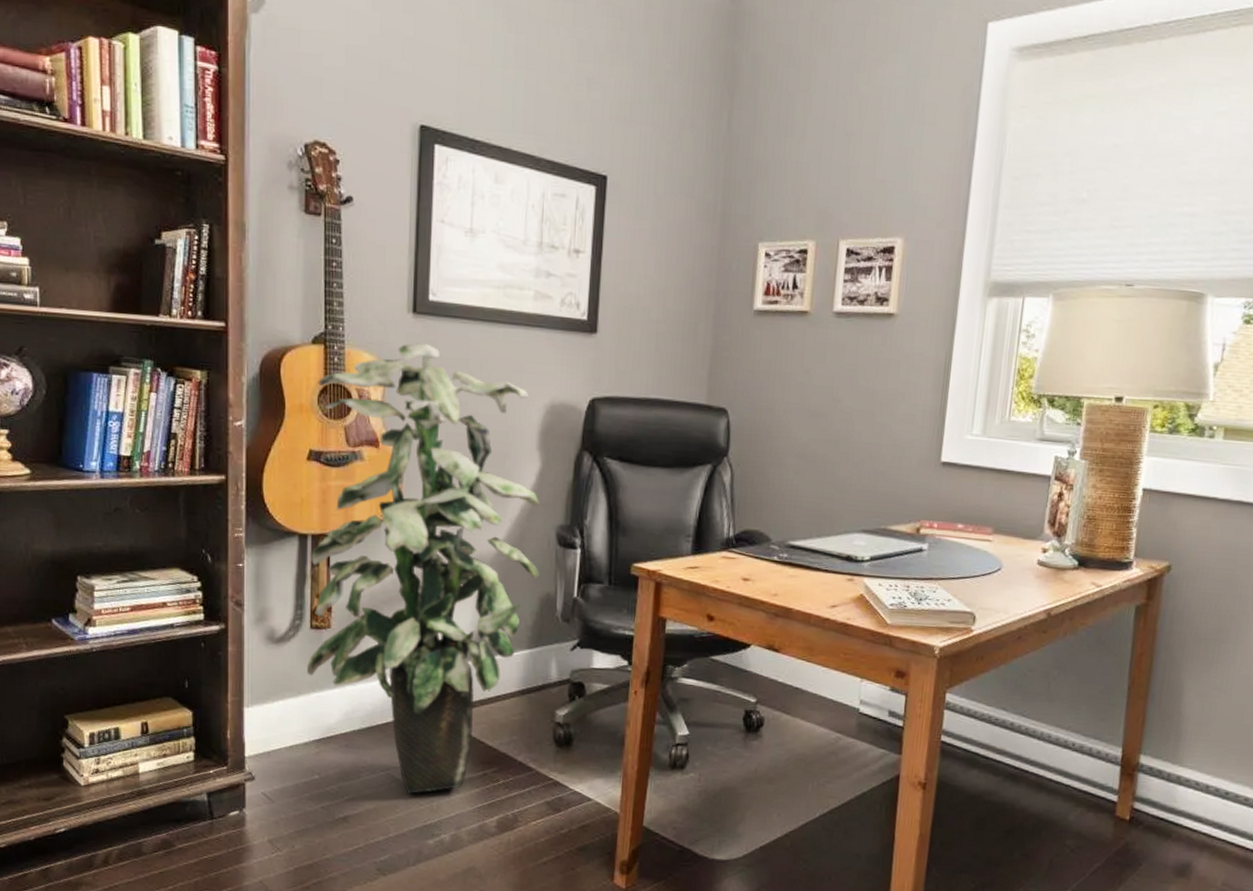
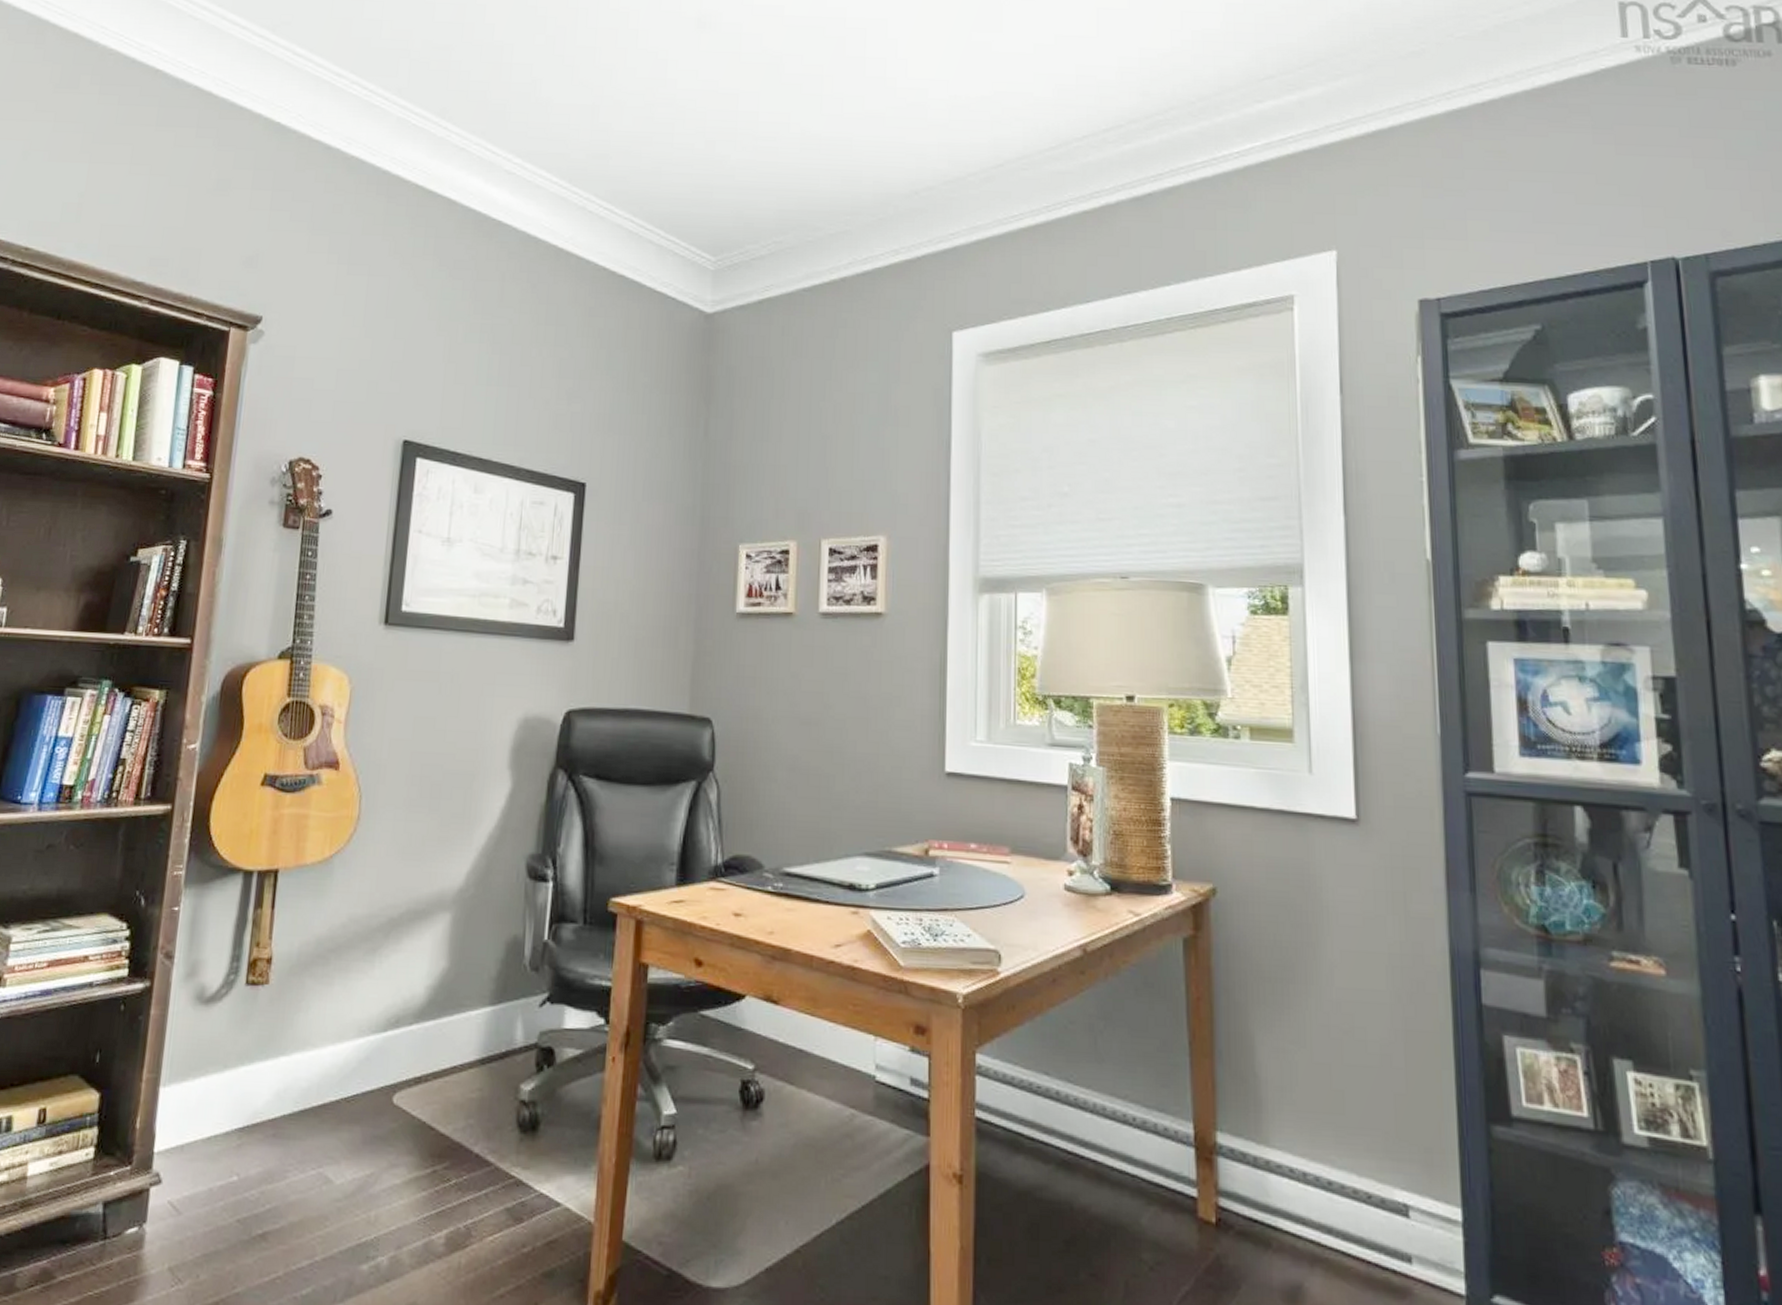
indoor plant: present [307,343,540,794] -> none [237,655,509,1200]

